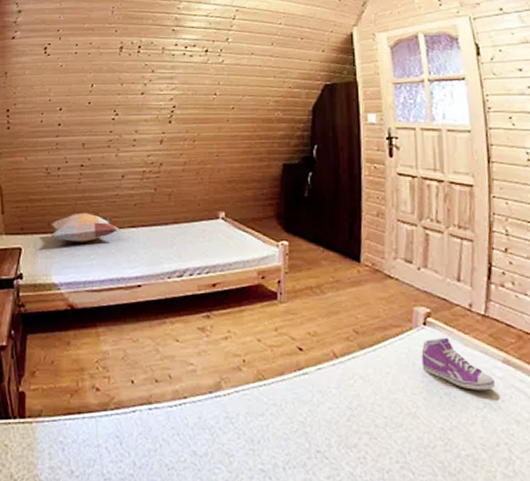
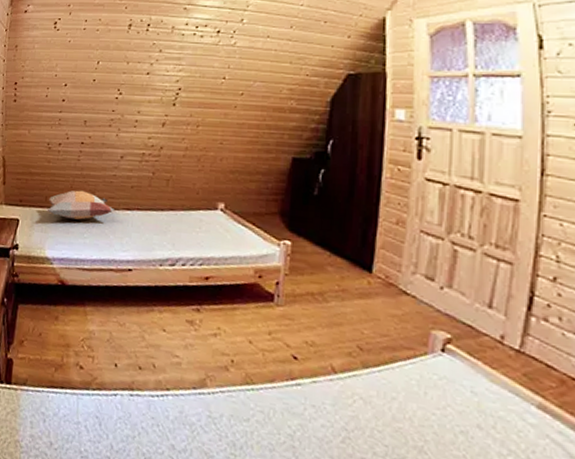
sneaker: present [421,337,495,391] -> none [435,367,525,437]

